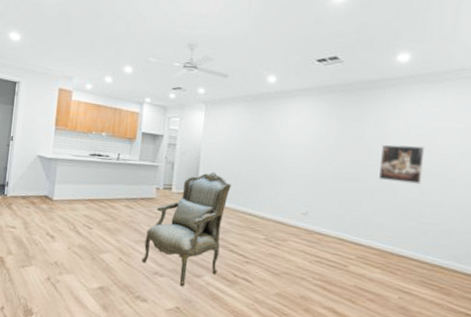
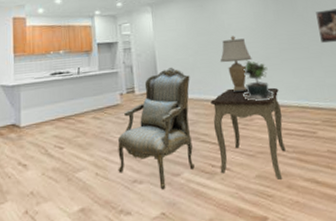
side table: none [241,205,320,302] -> present [210,87,287,180]
table lamp: none [266,153,301,213] -> present [220,36,252,93]
potted plant: none [282,180,315,225] -> present [242,60,275,101]

